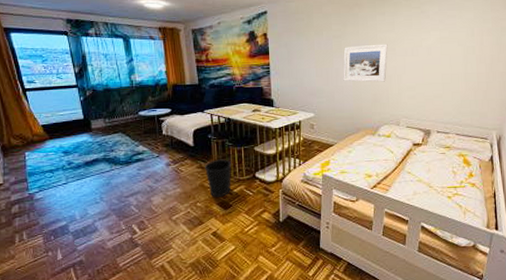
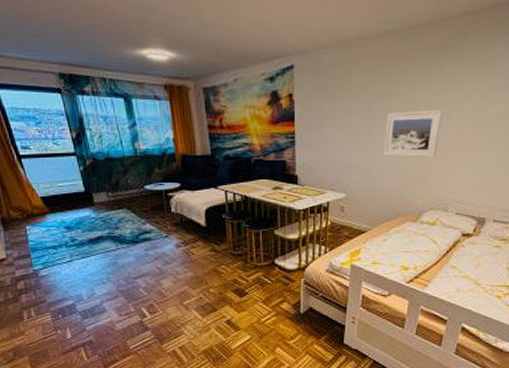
wastebasket: present [205,159,231,197] -> none [218,242,248,283]

